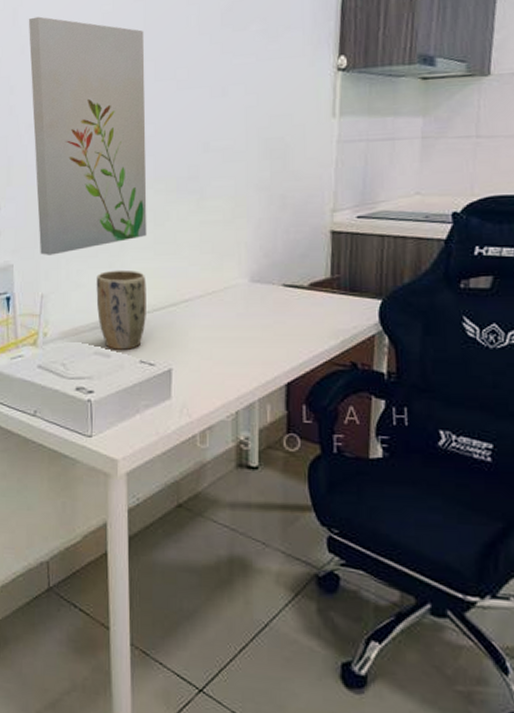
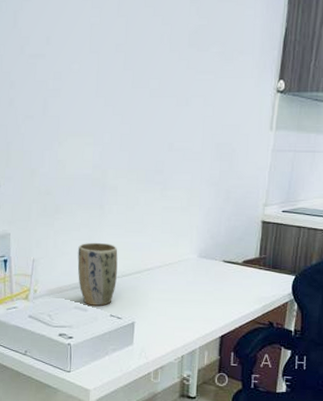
wall art: present [28,16,147,255] -> none [27,21,125,227]

